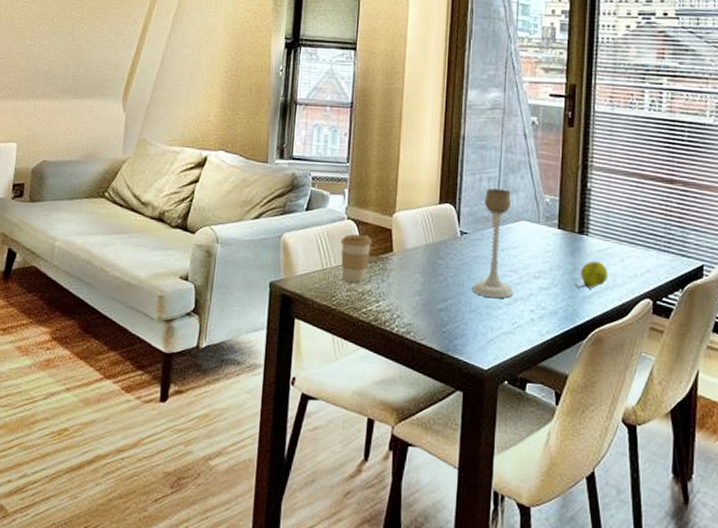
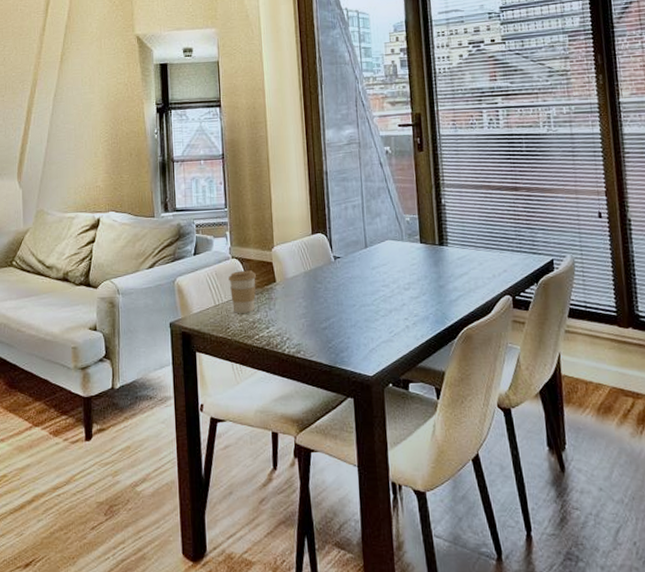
candle holder: present [472,188,514,299] -> none [350,214,388,312]
fruit: present [575,260,607,289] -> none [441,267,469,294]

